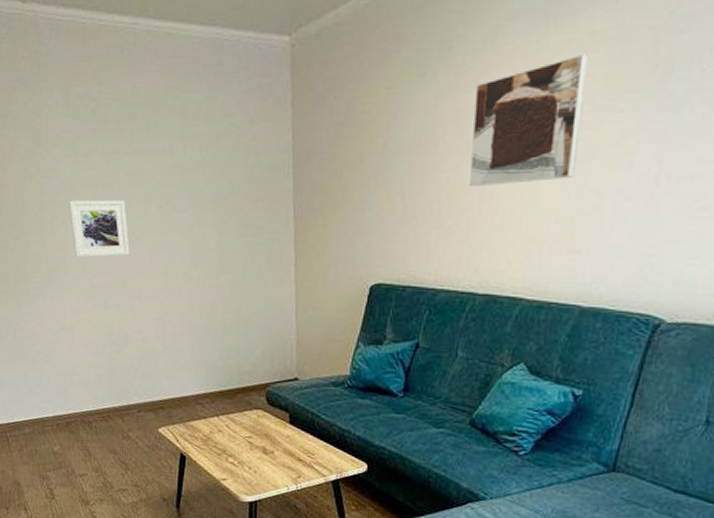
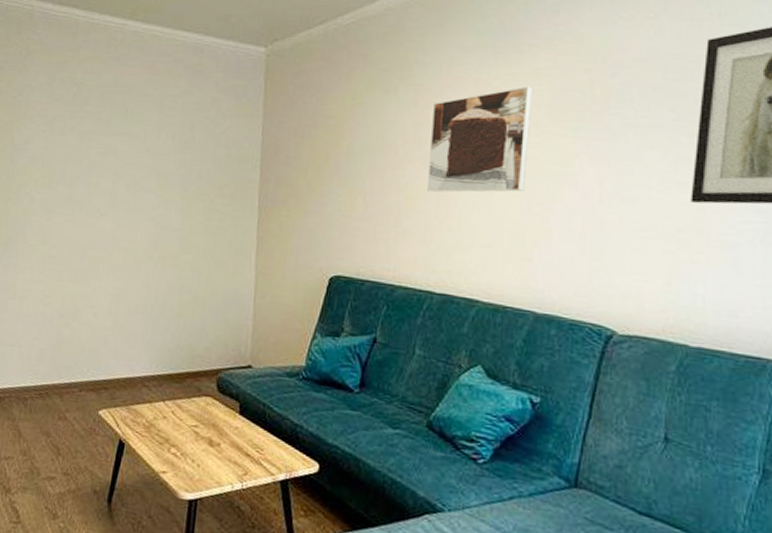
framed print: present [69,200,130,258] -> none [36,173,94,230]

